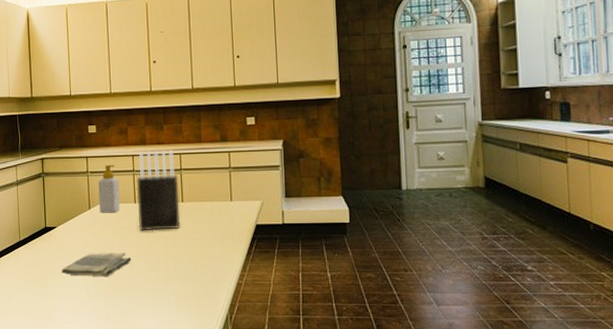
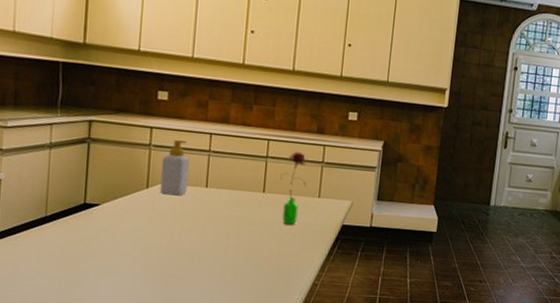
dish towel: present [61,252,132,277] -> none [99,238,194,267]
knife block: present [136,150,181,231] -> none [207,130,262,221]
flower: none [195,161,218,229] -> present [281,151,307,225]

